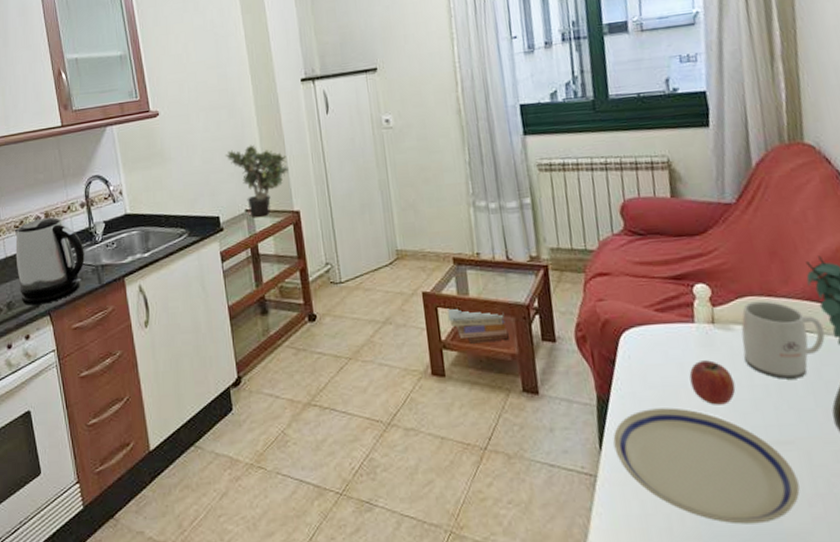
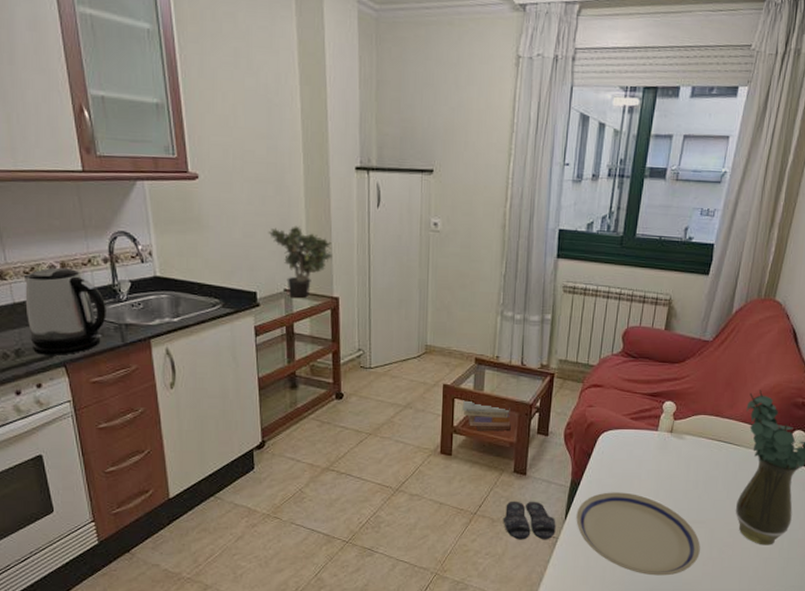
slippers: none [520,427,592,481] -> present [503,501,556,540]
fruit: present [689,360,736,405] -> none [643,460,675,493]
mug: present [741,300,825,379] -> none [687,419,748,478]

